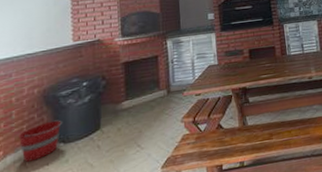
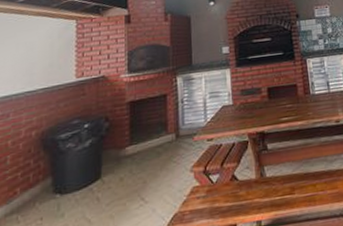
bucket: present [19,119,63,162] -> none [12,166,61,216]

